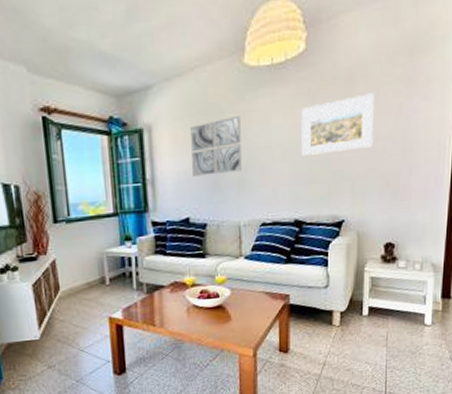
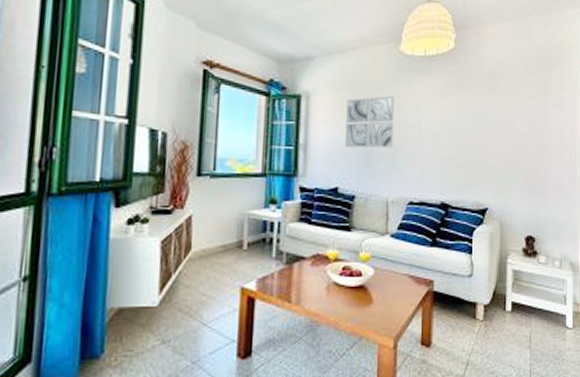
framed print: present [301,93,374,156] -> none [449,93,513,142]

